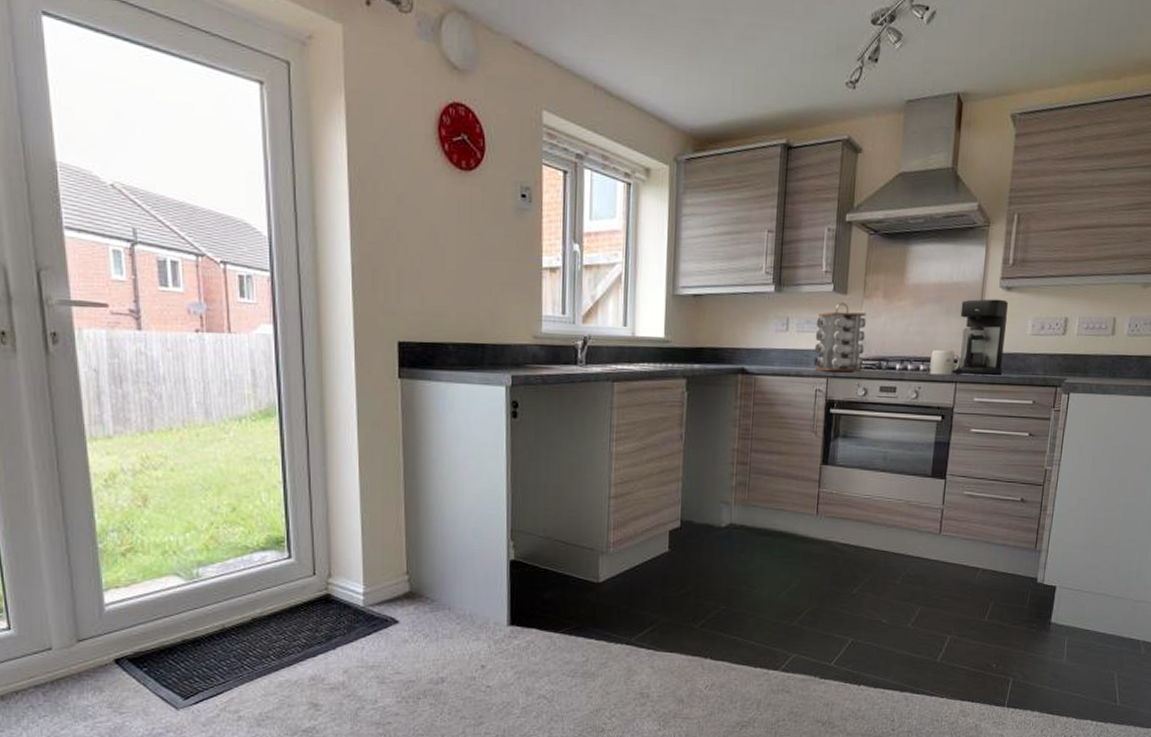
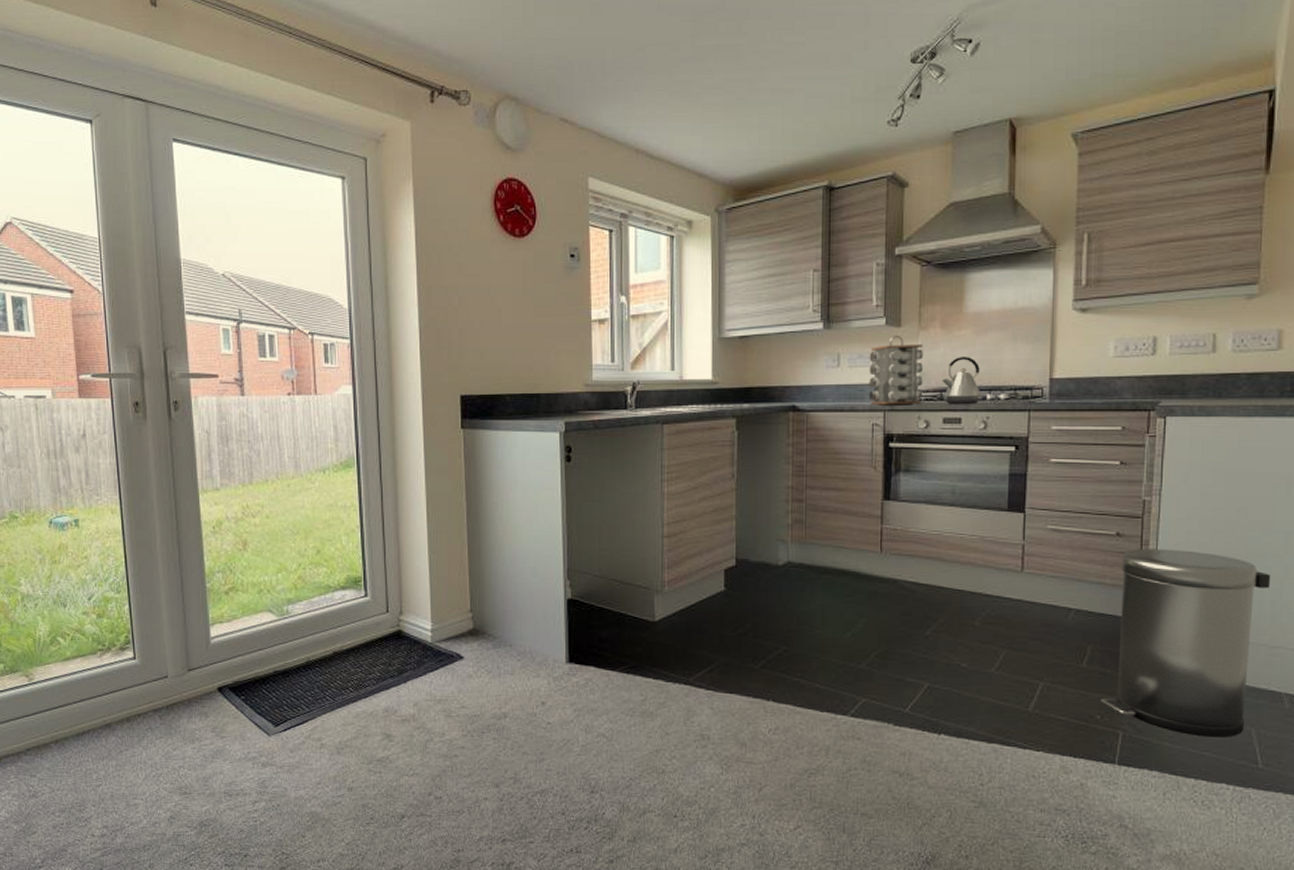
kettle: none [881,326,916,375] -> present [941,356,982,405]
mug: present [930,350,961,376] -> none [998,378,1033,404]
coffee maker: present [952,299,1008,376] -> none [1023,322,1084,402]
pedal bin: none [996,513,1141,680] -> present [1099,548,1271,737]

